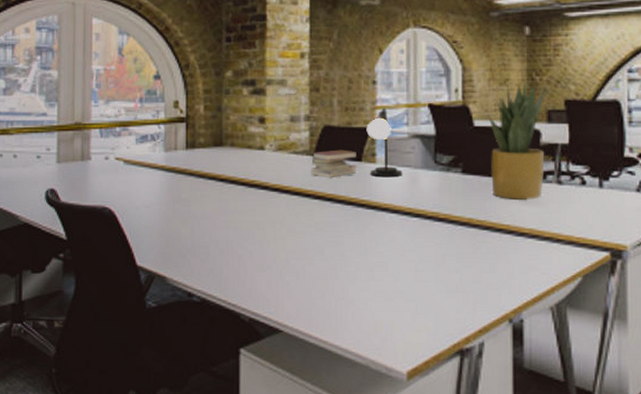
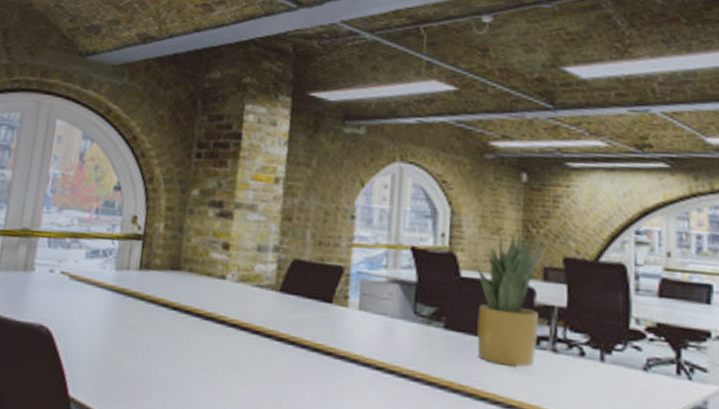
books: present [311,149,356,177] -> none [275,287,327,319]
desk lamp: present [366,107,403,178] -> none [340,245,378,325]

